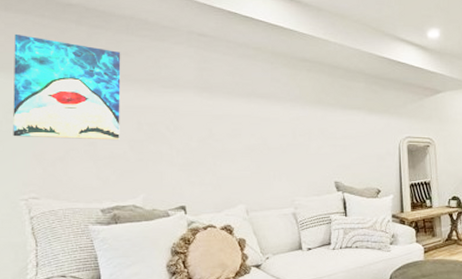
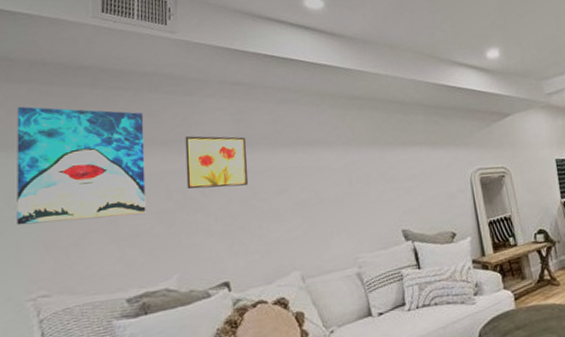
wall art: none [155,78,208,126] -> present [185,136,249,189]

